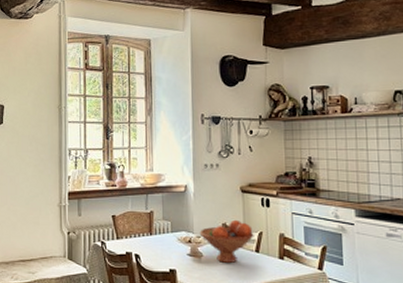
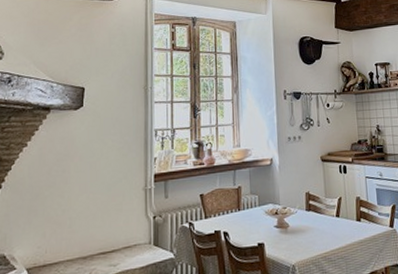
fruit bowl: present [199,219,254,263] -> none [285,187,335,231]

